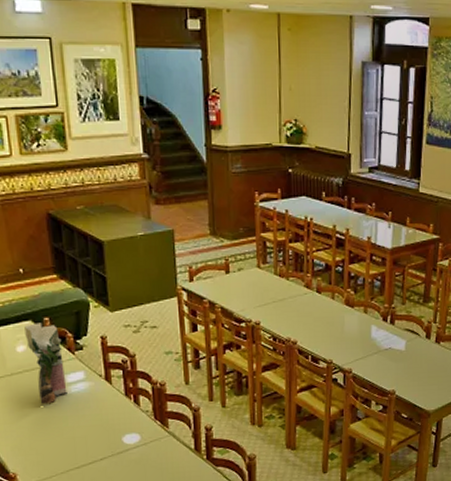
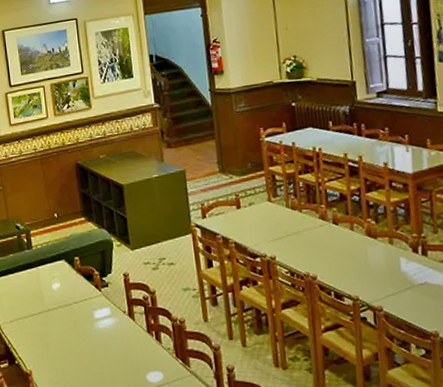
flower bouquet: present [24,323,68,405] -> none [59,262,96,340]

